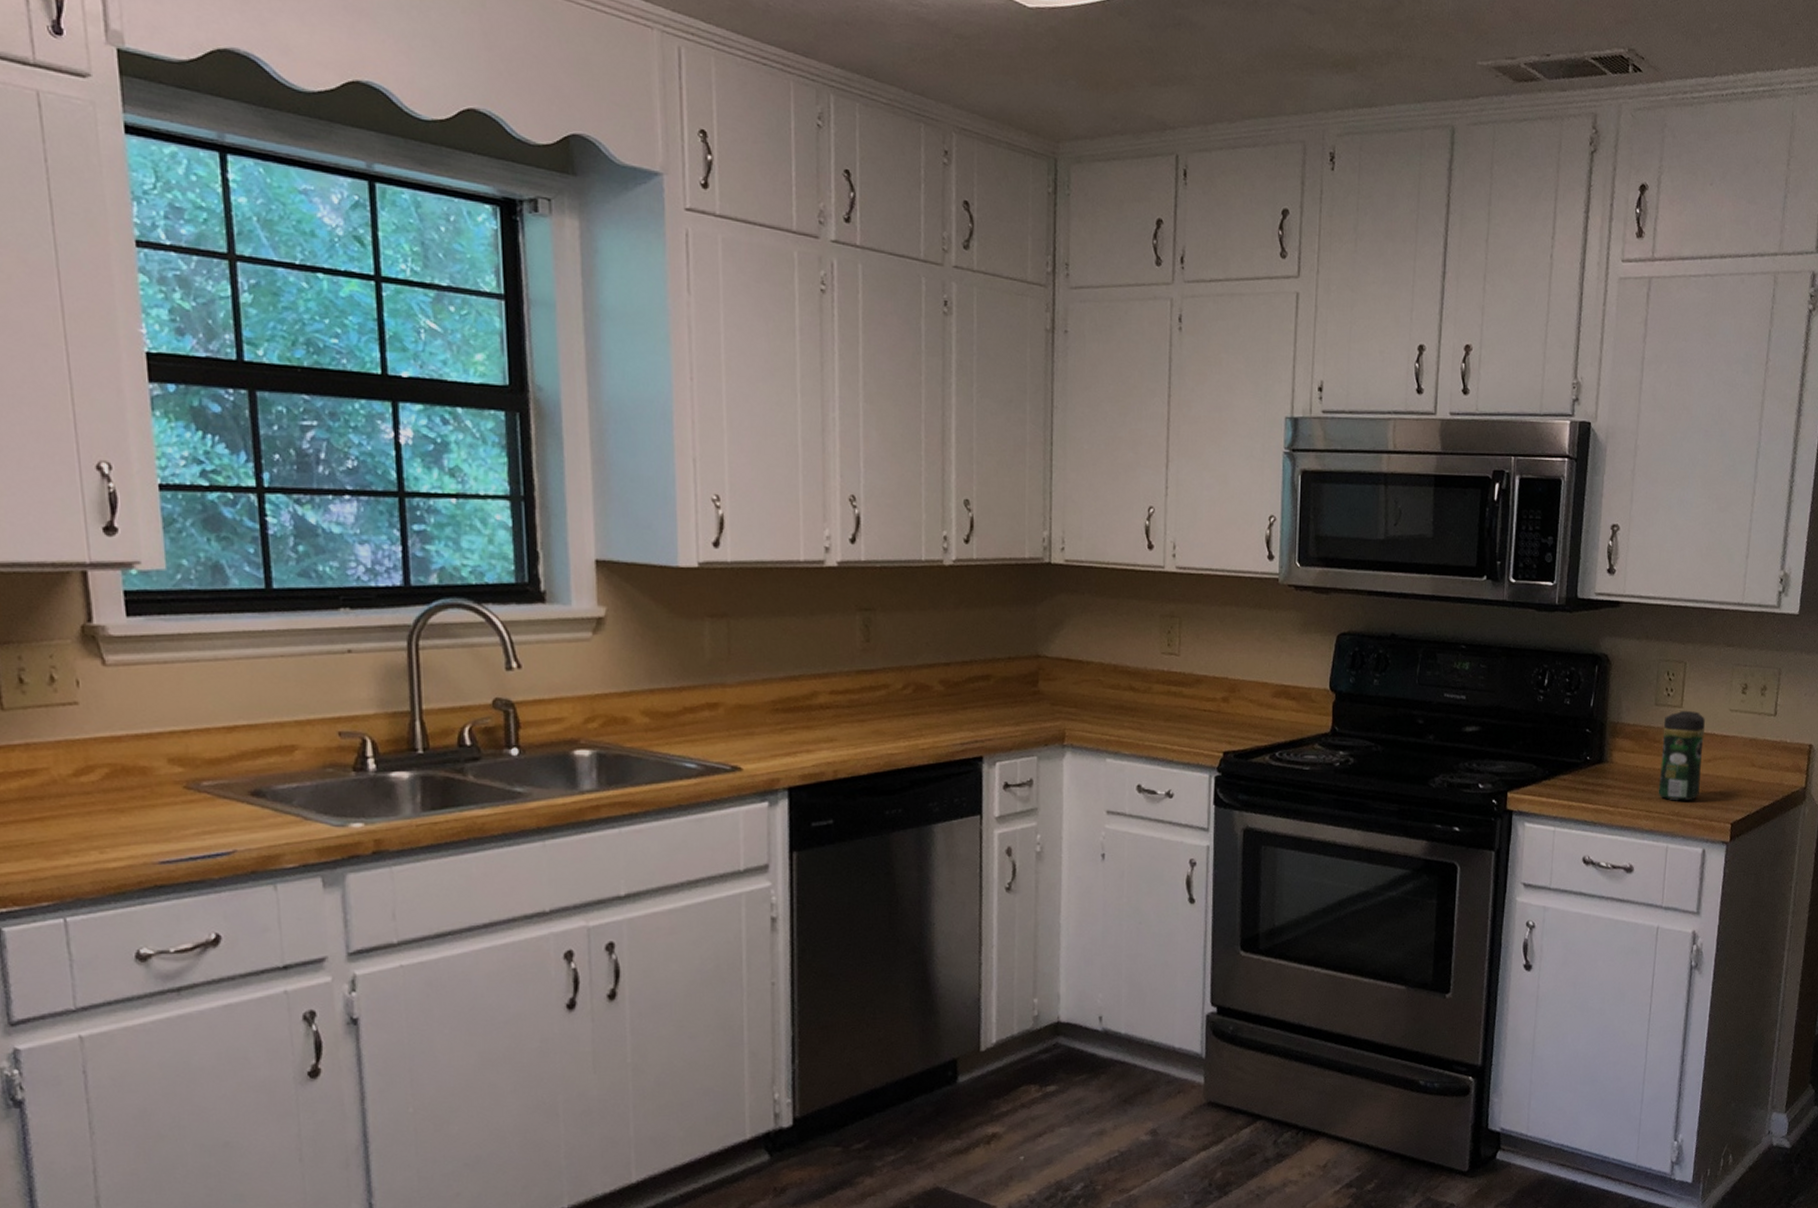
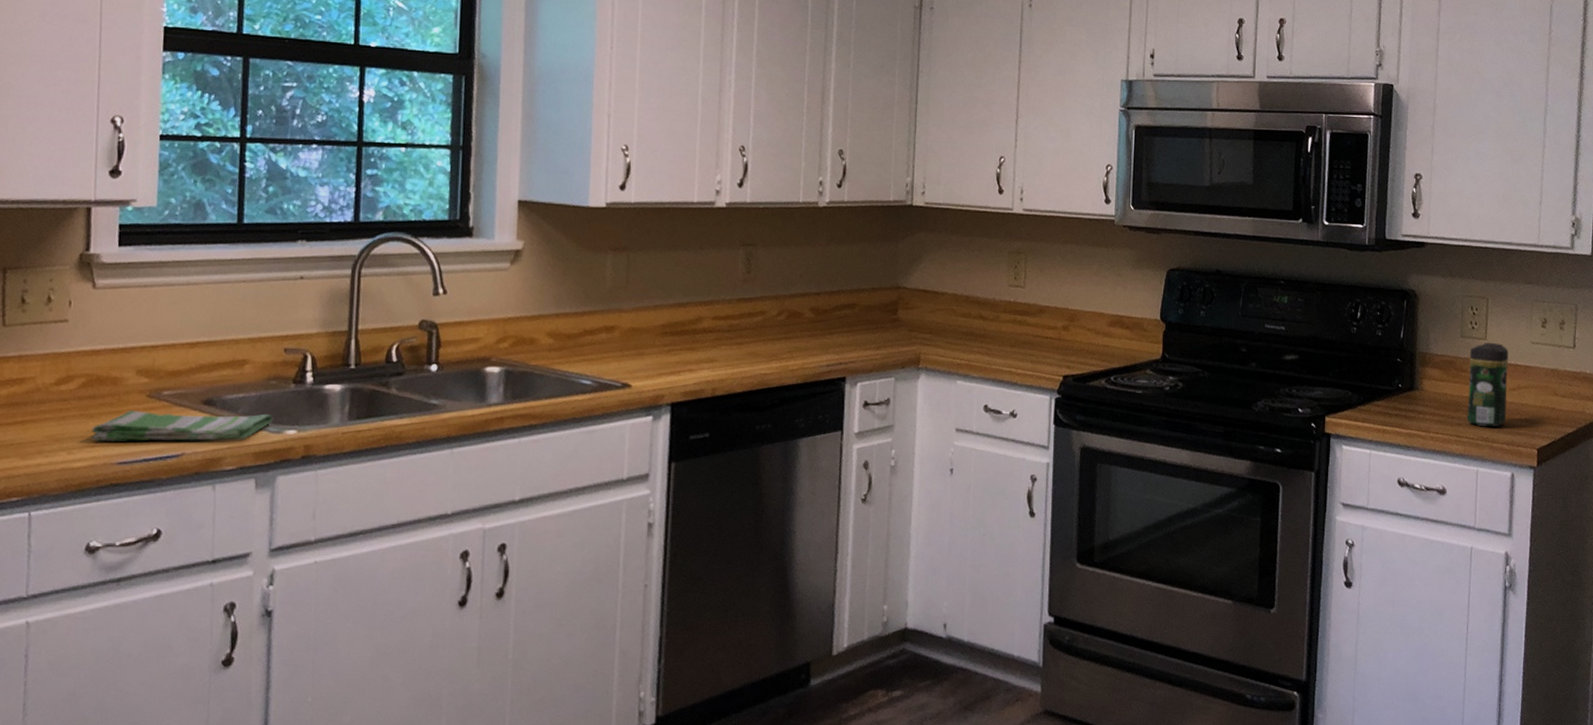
dish towel: none [124,803,335,838] -> present [91,409,274,441]

